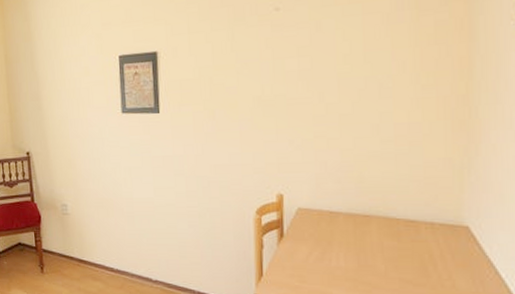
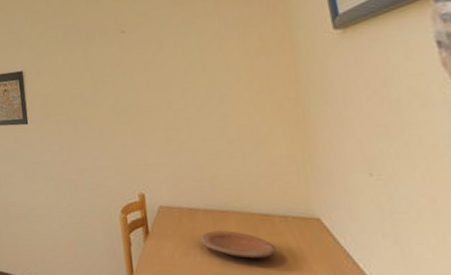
plate: none [337,236,417,266] -> present [199,231,276,259]

